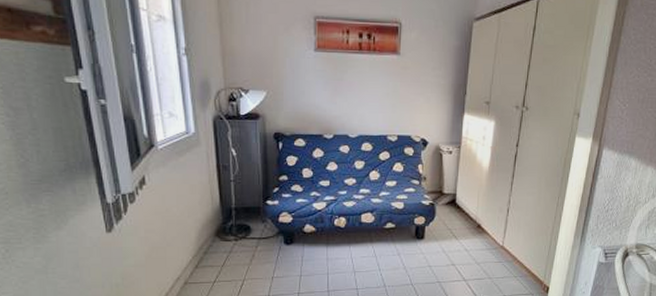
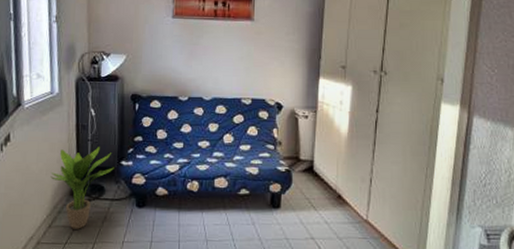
potted plant: none [193,187,260,268] -> present [50,147,114,229]

